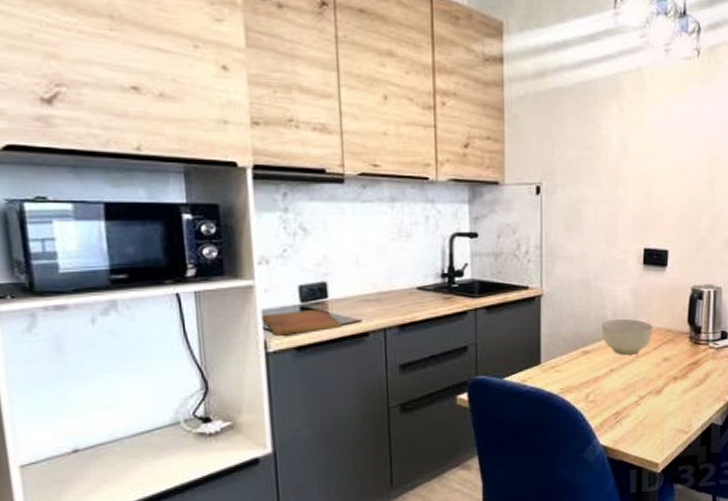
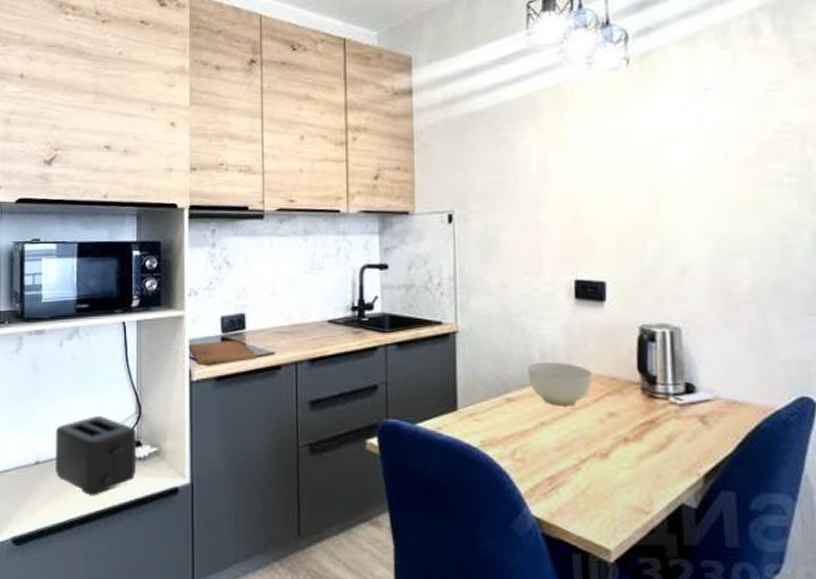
toaster: none [97,395,207,477] -> present [56,416,137,495]

